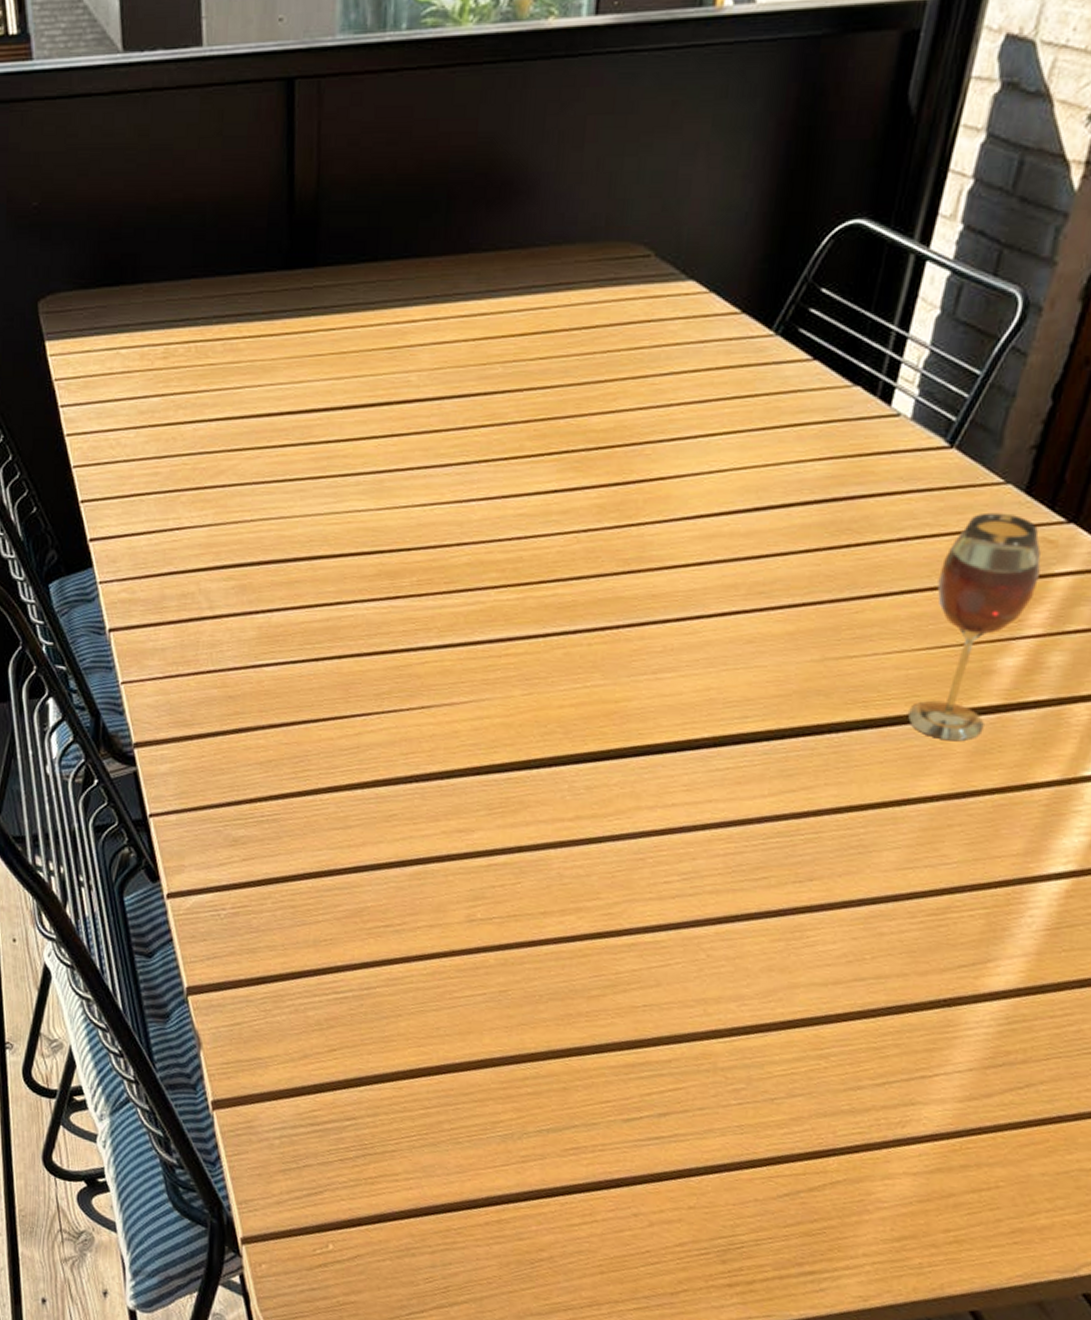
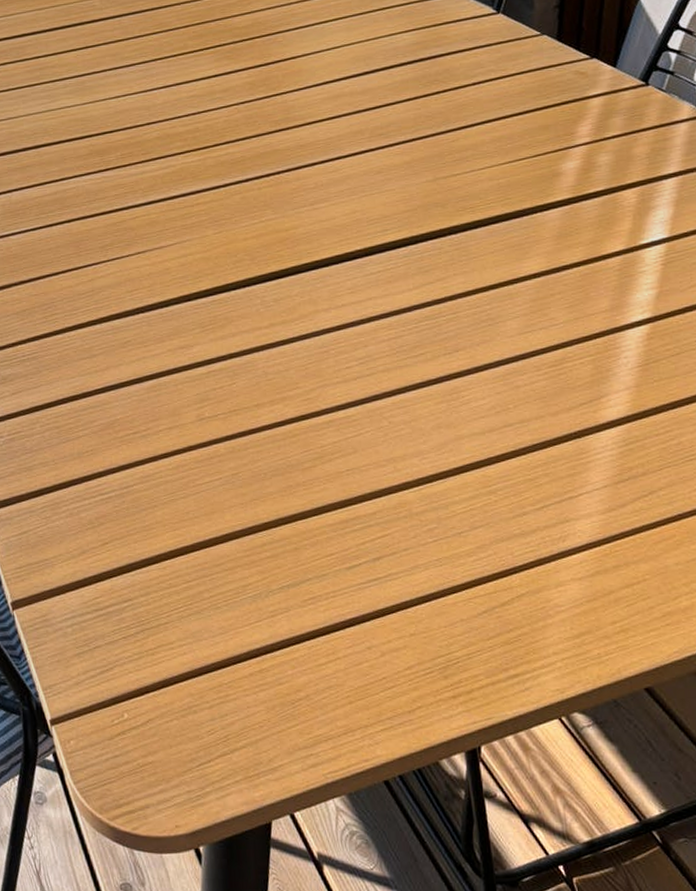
wineglass: present [908,512,1042,742] -> none [505,56,579,230]

